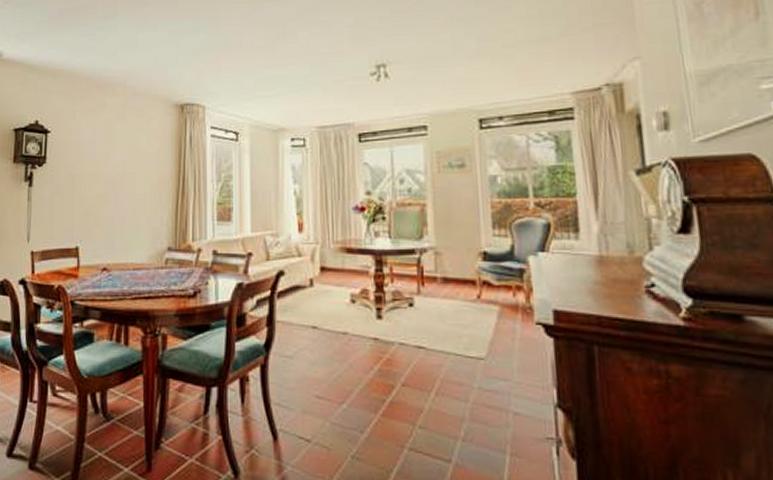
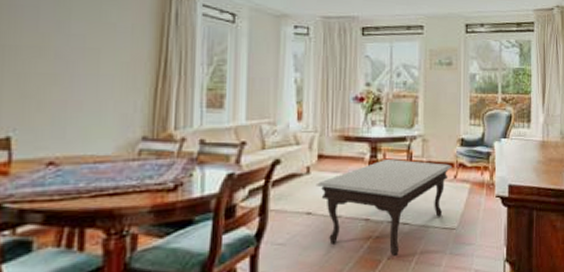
coffee table: none [319,273,474,384] -> present [315,158,452,257]

